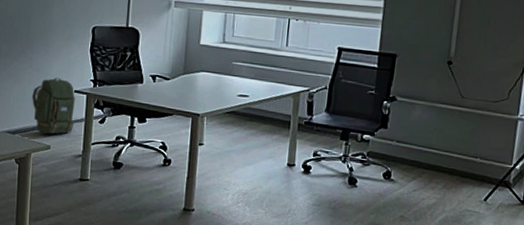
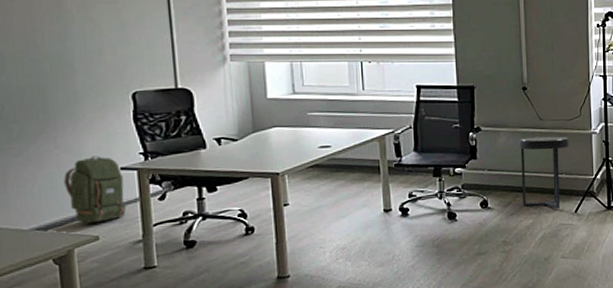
side table: none [428,114,492,193] -> present [519,136,570,208]

